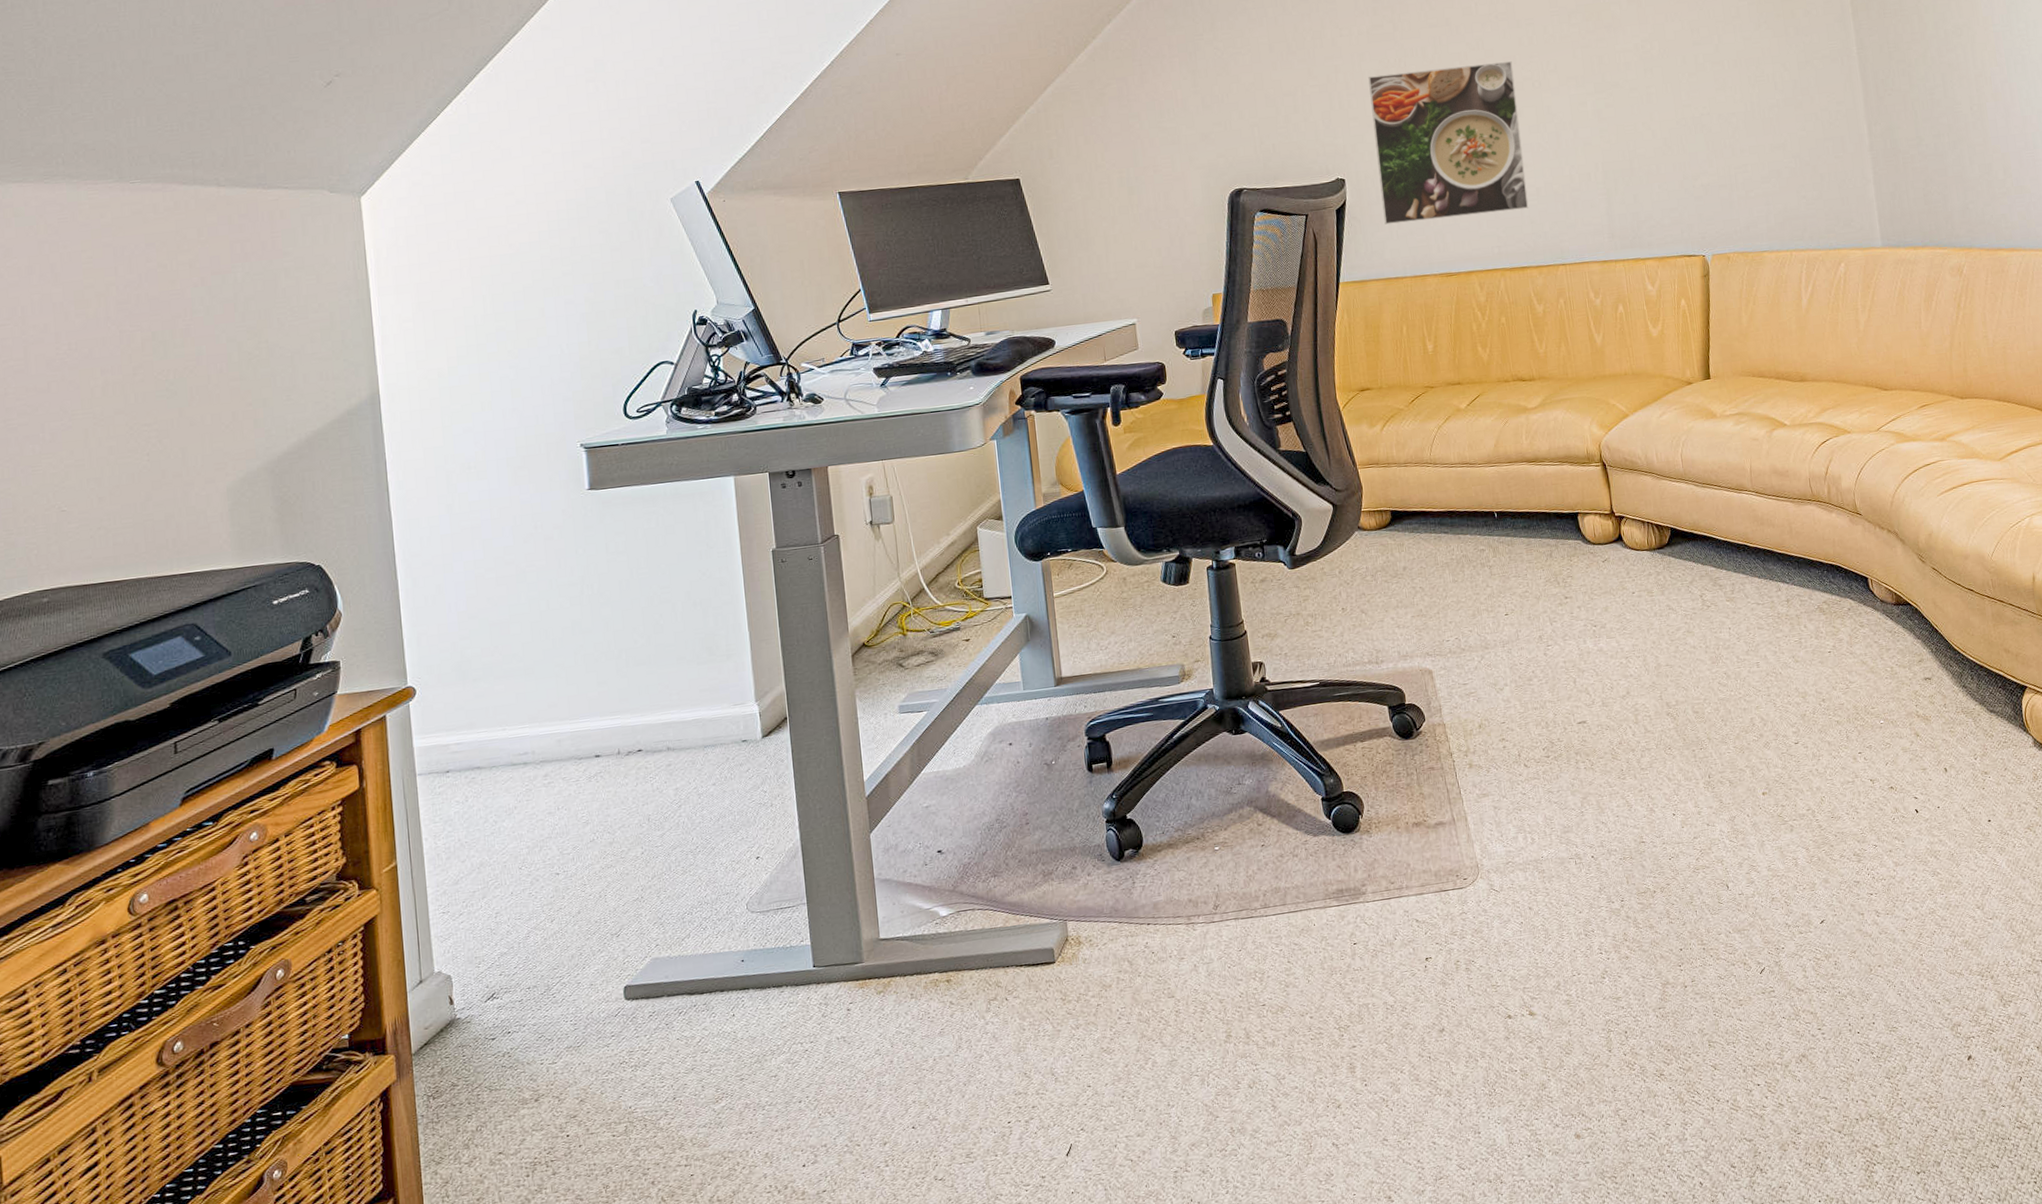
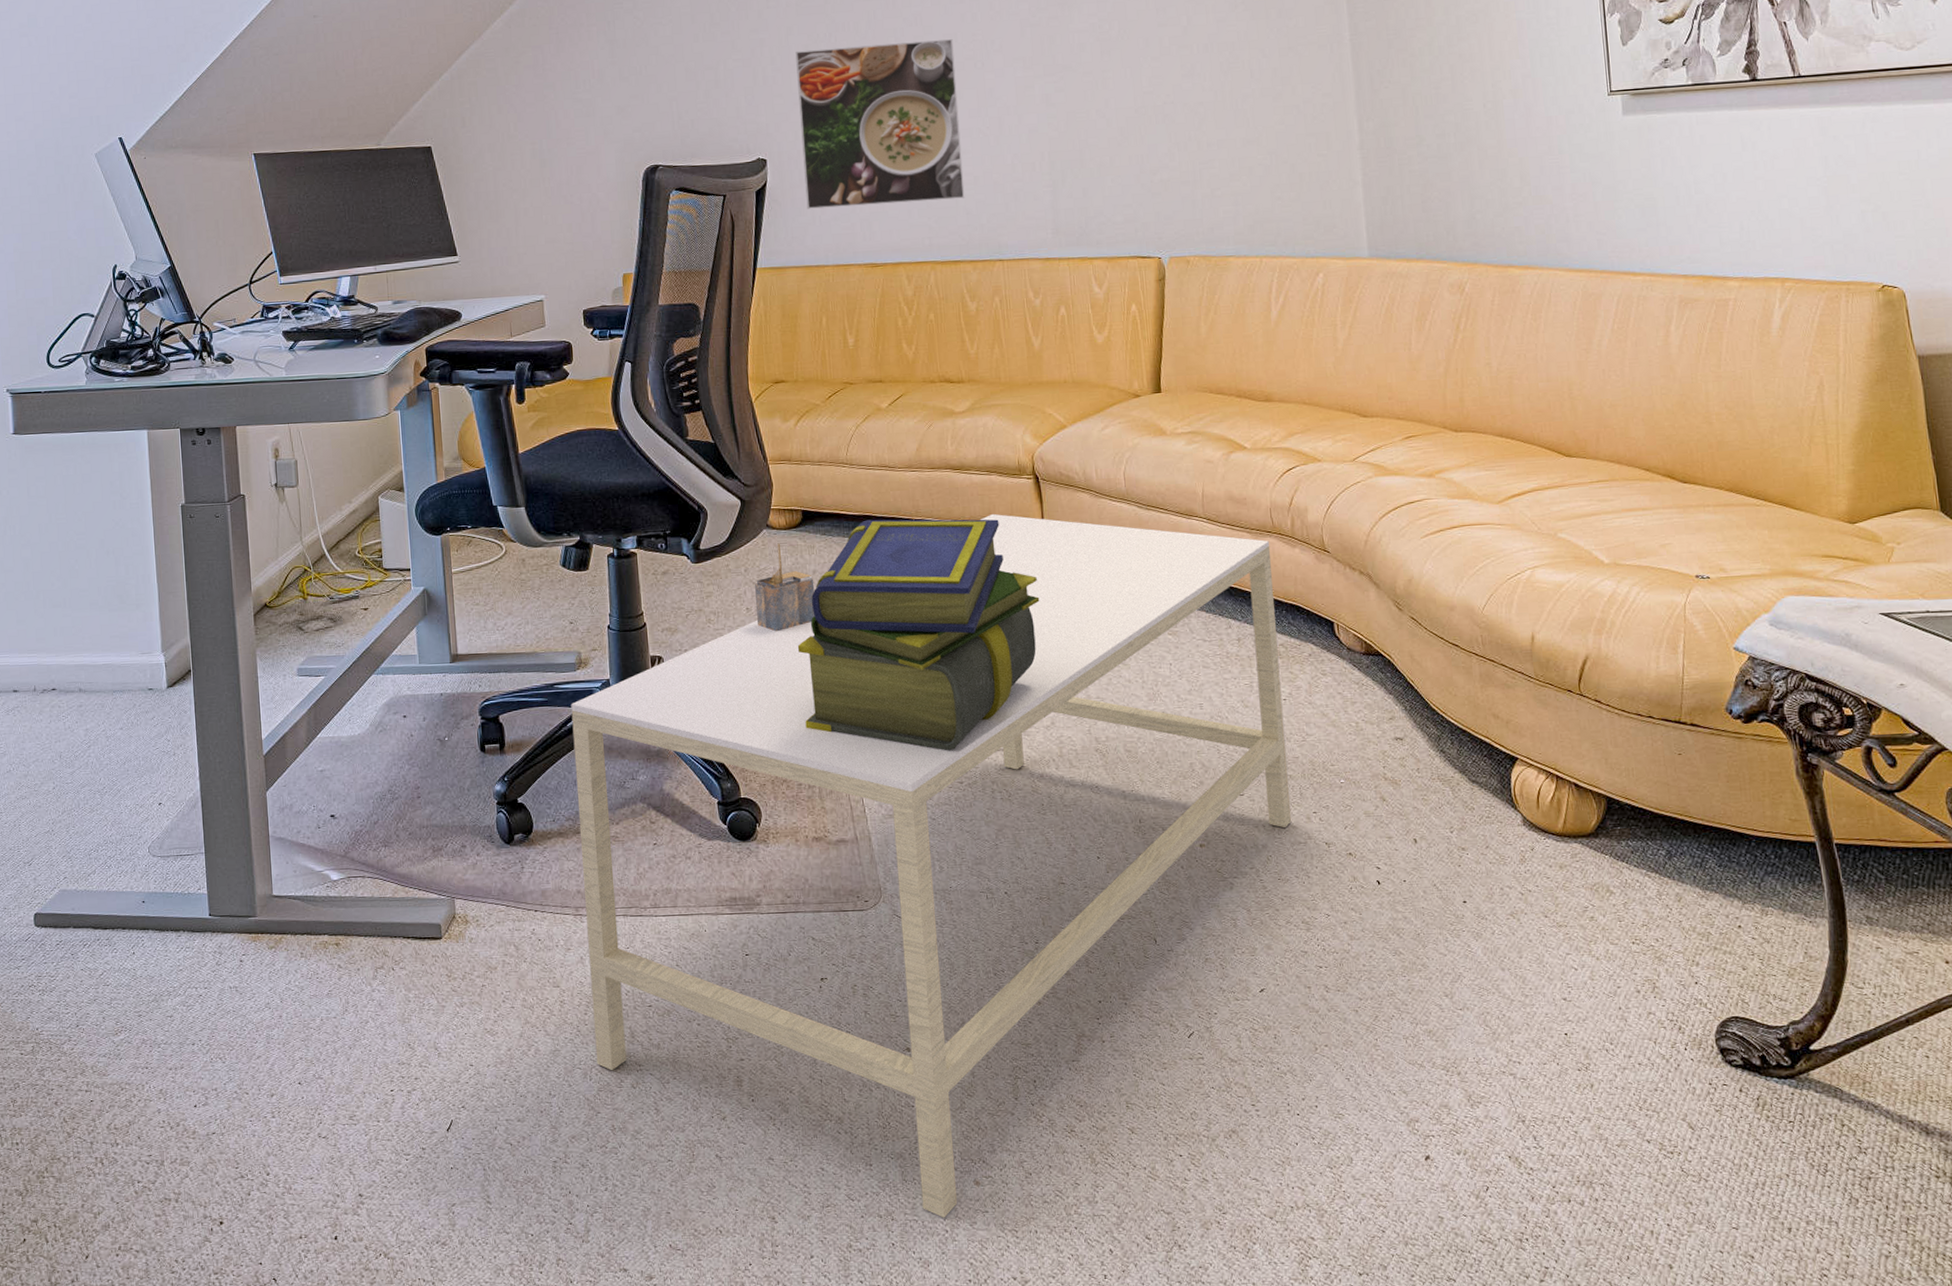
coffee table: none [1176,501,1841,1175] -> present [571,513,1292,1218]
architectural model: none [1348,543,1407,629] -> present [754,543,816,632]
stack of books: none [1391,506,1612,728] -> present [797,519,1040,750]

